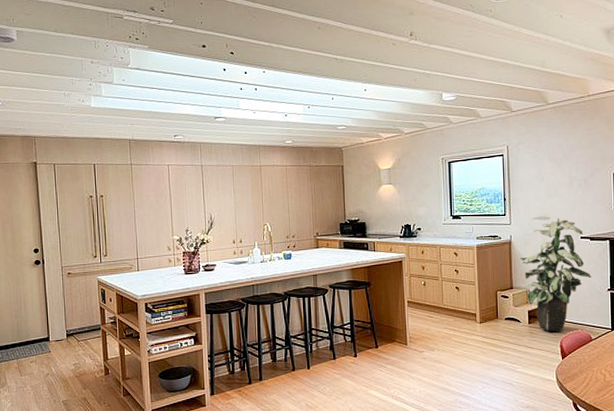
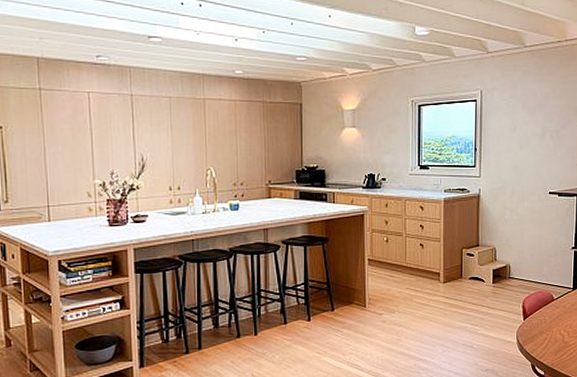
indoor plant: present [519,216,592,332] -> none [487,169,558,292]

